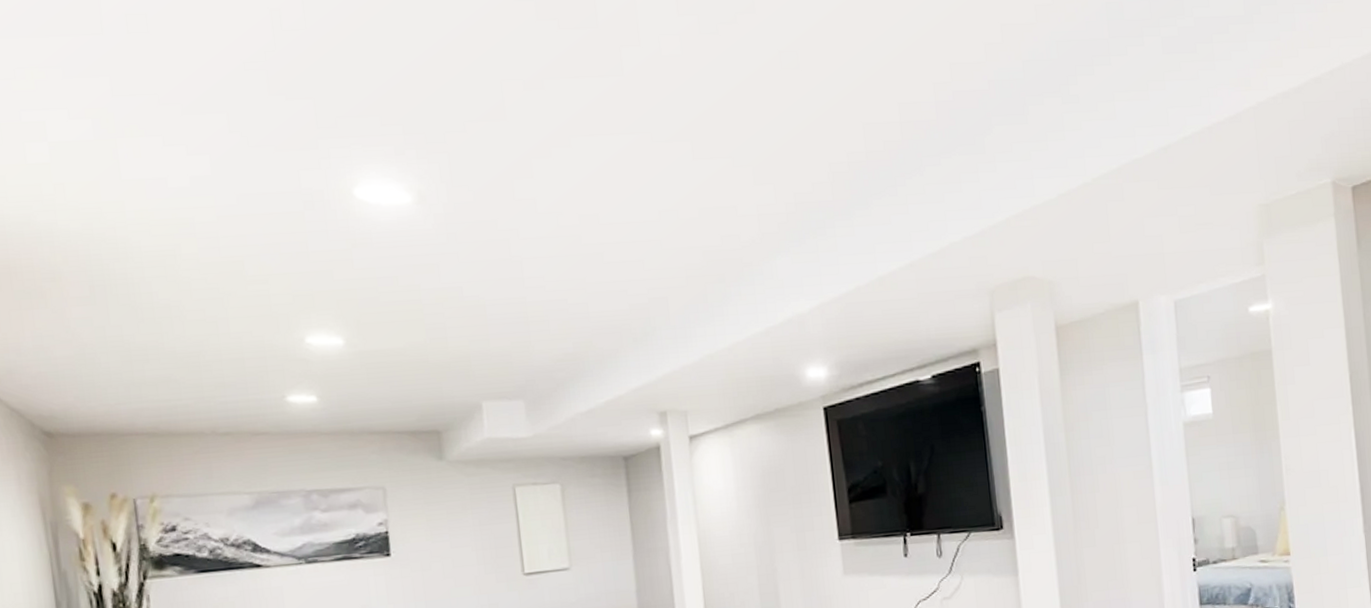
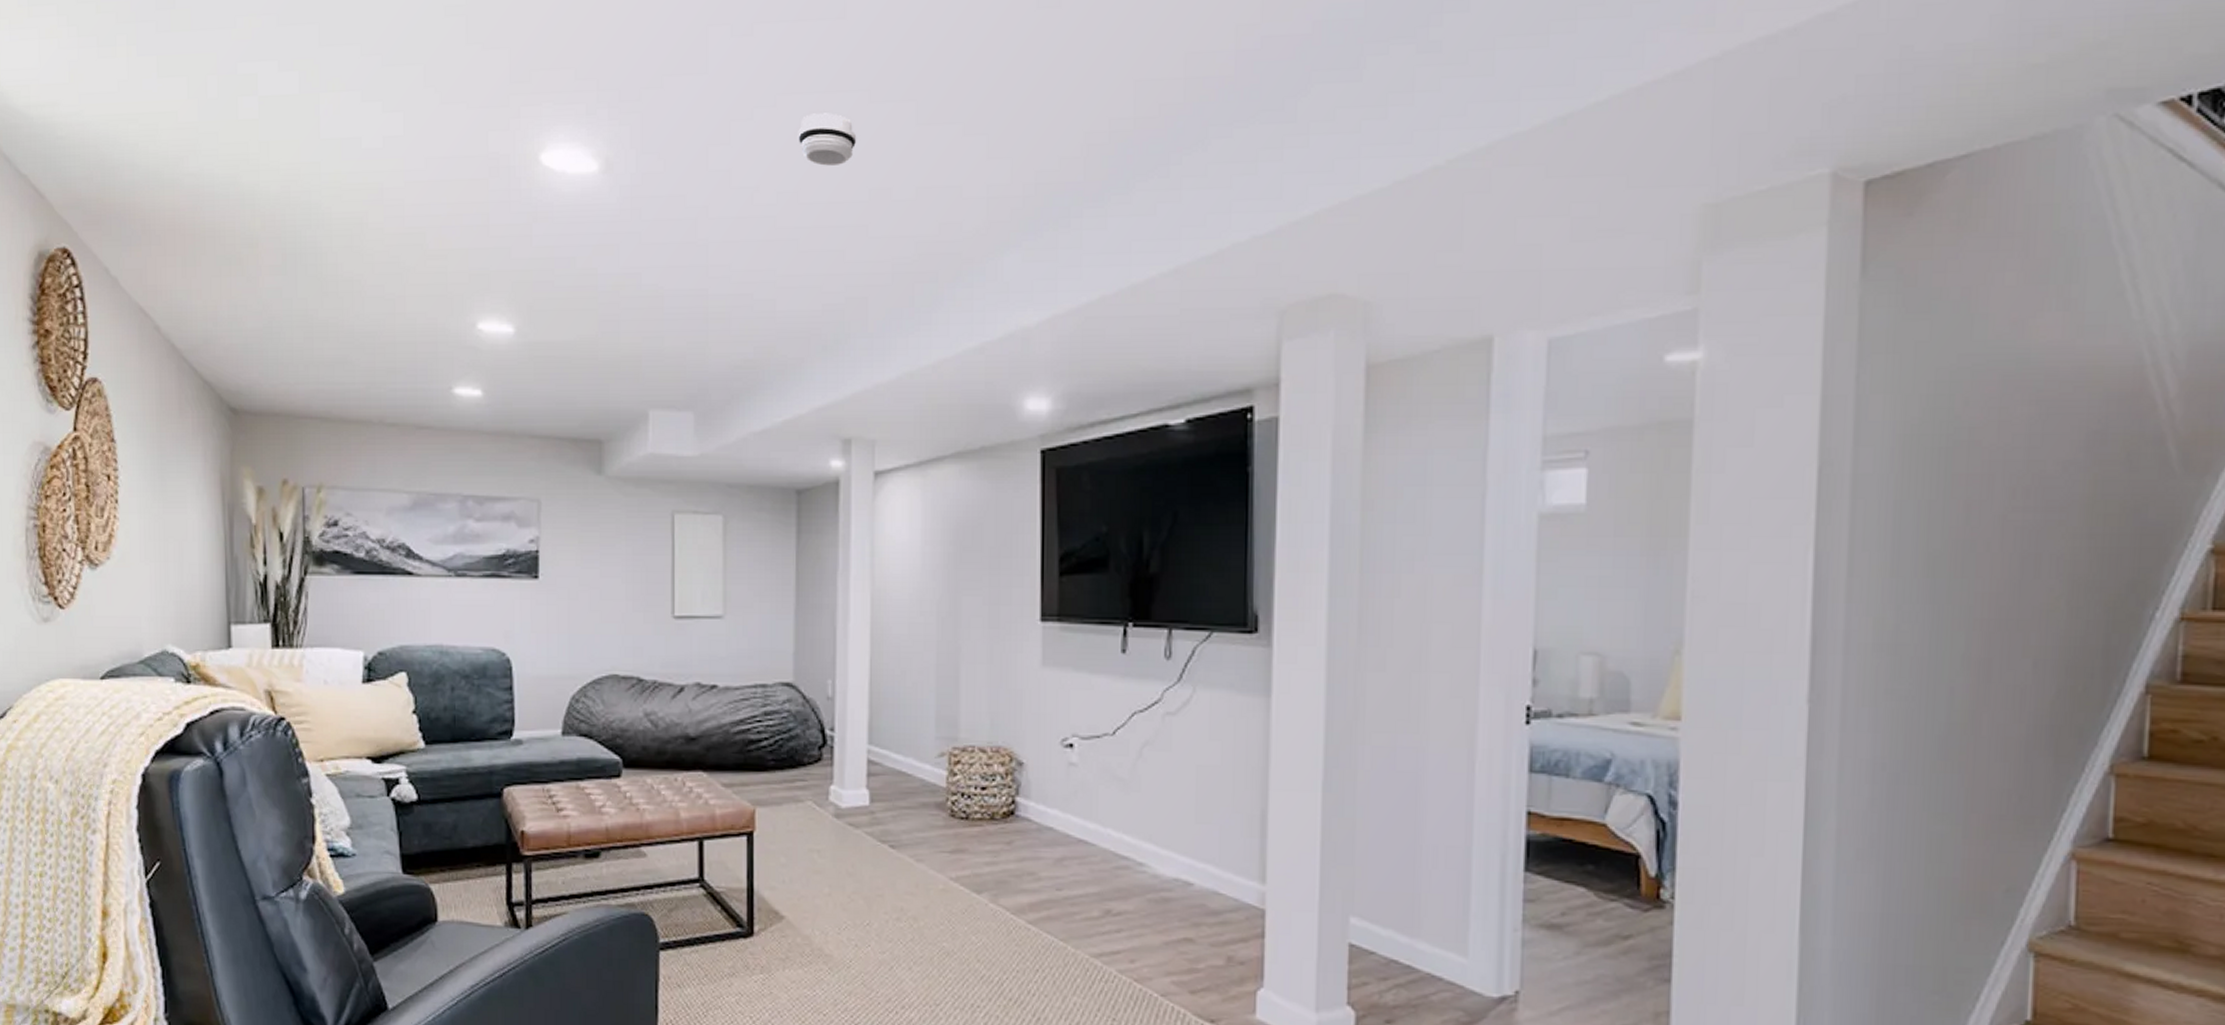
smoke detector: none [592,151,645,193] -> present [798,113,857,166]

